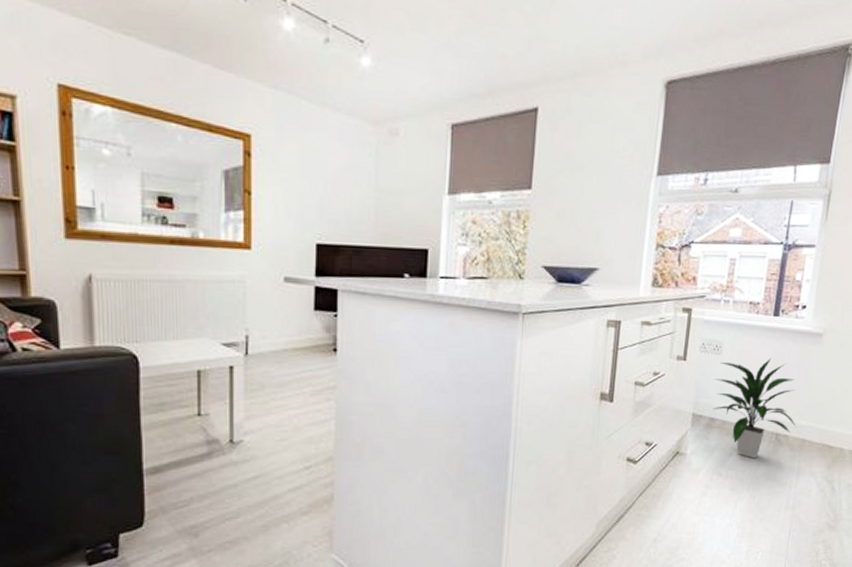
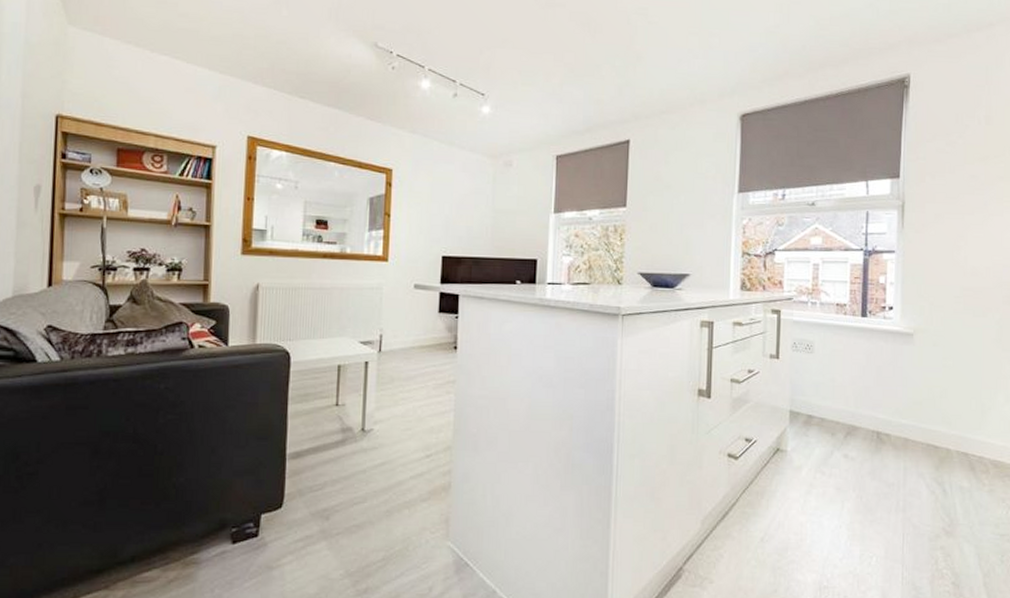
indoor plant: present [713,358,796,459] -> none [808,357,897,458]

